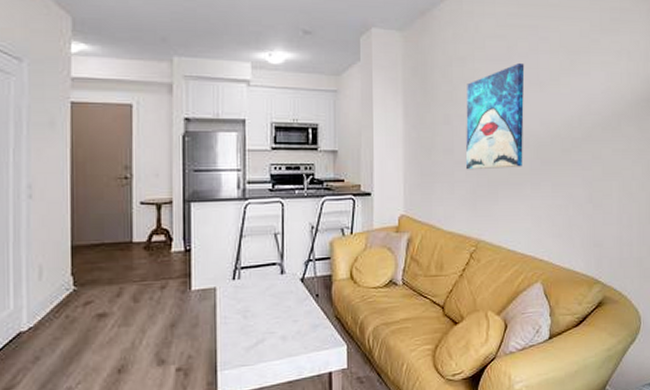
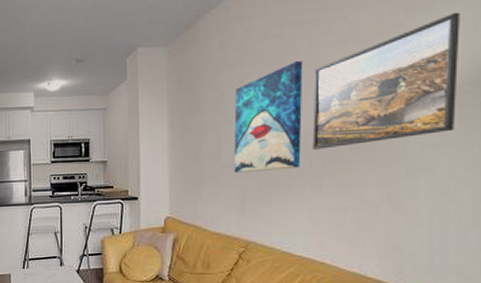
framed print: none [532,37,637,150] -> present [312,12,460,150]

